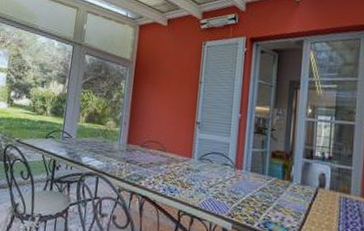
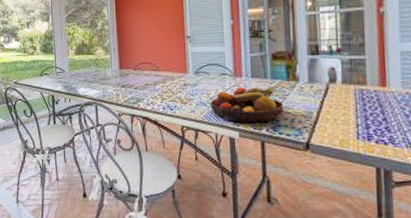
fruit bowl: none [209,179,277,218] -> present [210,85,285,123]

